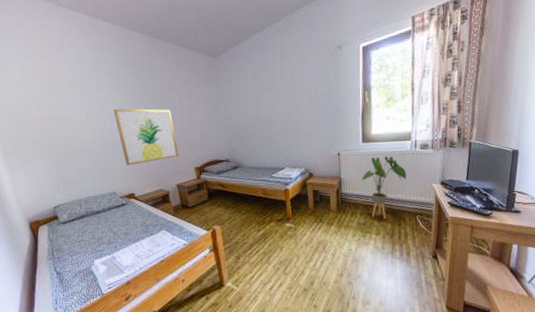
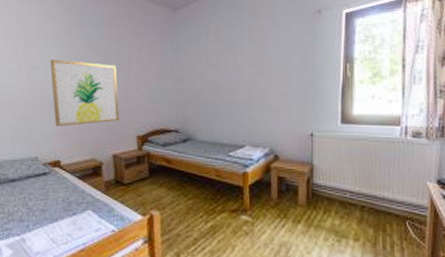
house plant: present [361,155,407,219] -> none [338,142,395,222]

